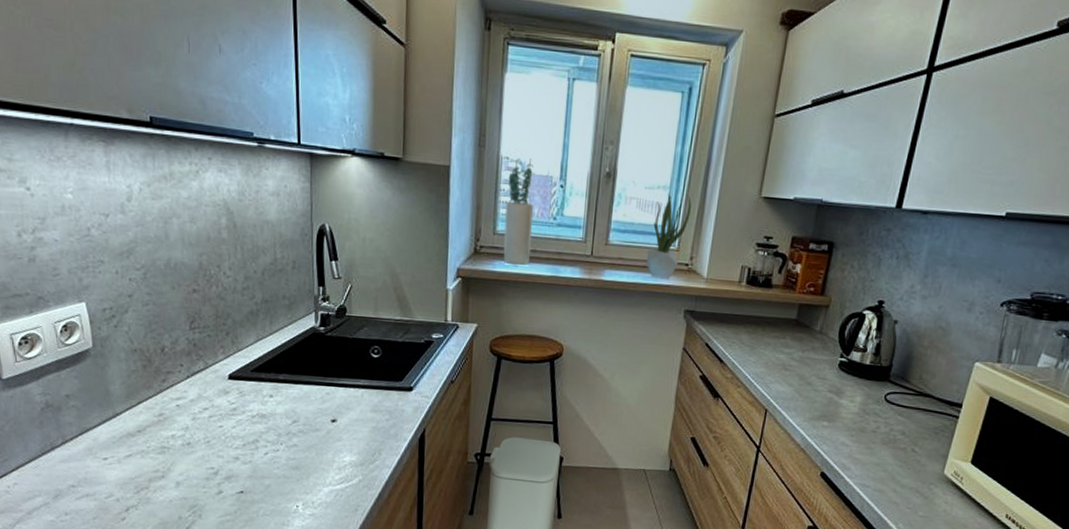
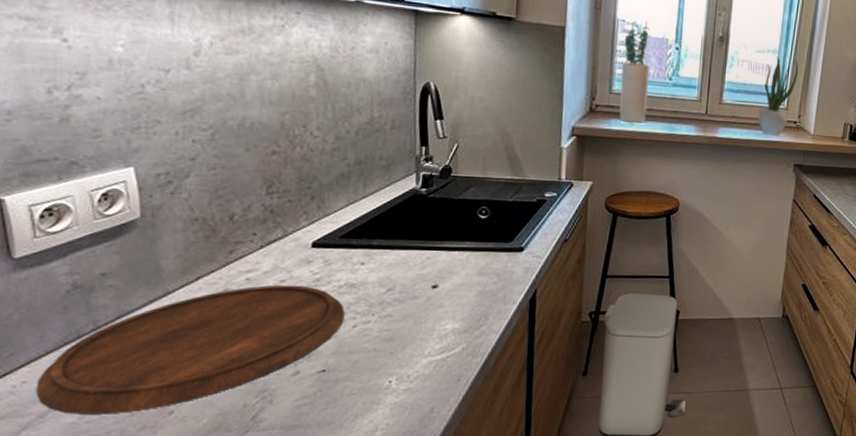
cutting board: none [24,412,257,516] -> present [36,285,345,414]

